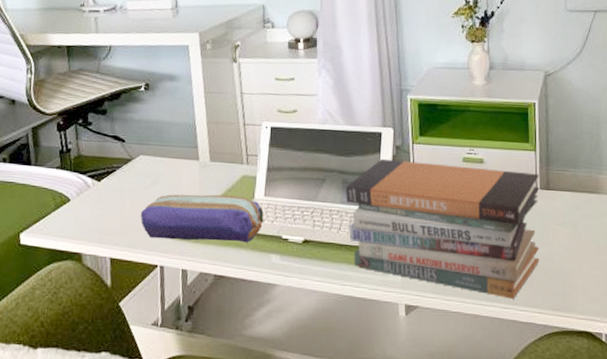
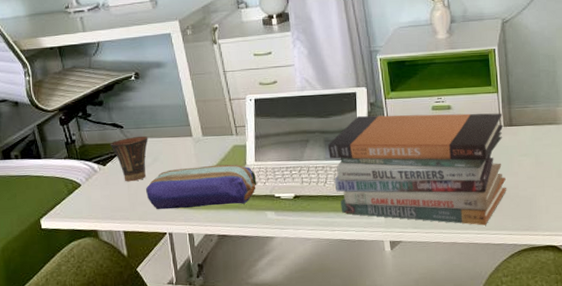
cup: none [108,152,151,203] -> present [110,135,148,182]

